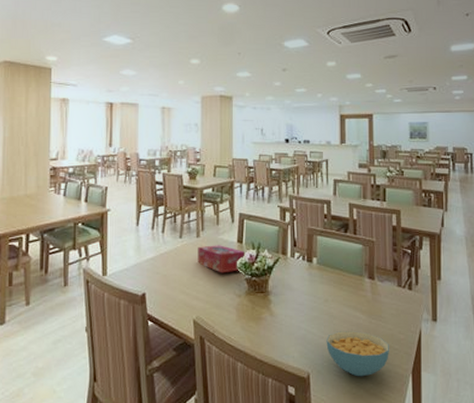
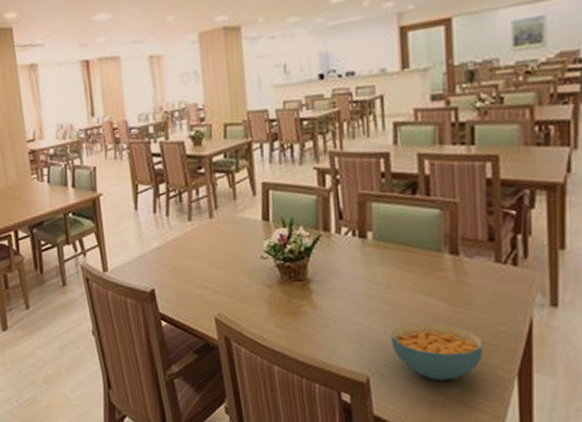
tissue box: present [198,245,246,273] -> none [212,225,275,260]

